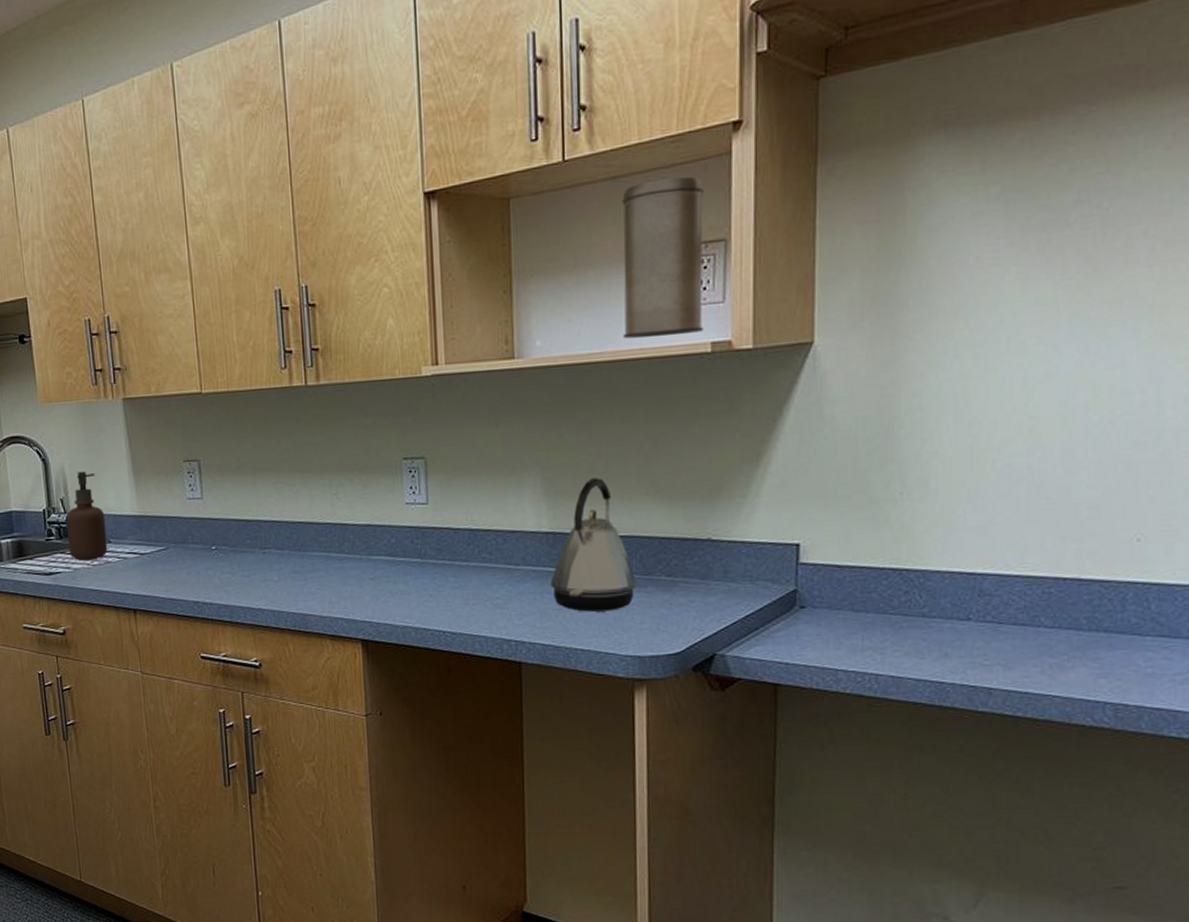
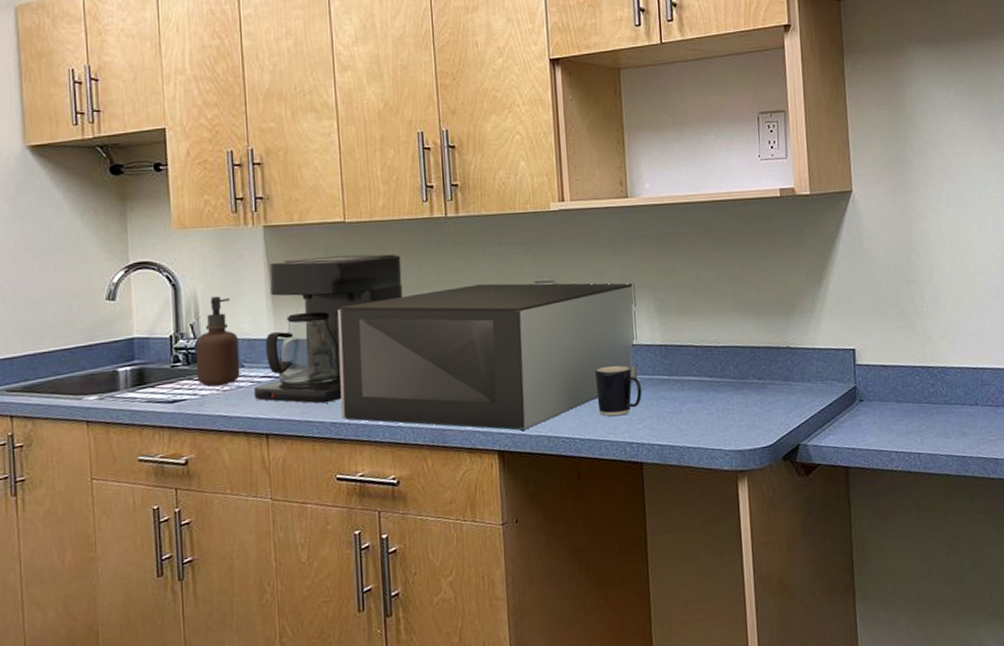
coffee maker: none [120,427,262,582] -> present [253,254,403,404]
microwave: none [197,460,520,621] -> present [337,283,638,431]
mug: none [468,553,524,610] -> present [594,365,642,417]
kettle: present [550,478,637,612] -> none [664,297,735,414]
canister: present [622,176,704,339] -> none [707,62,773,184]

